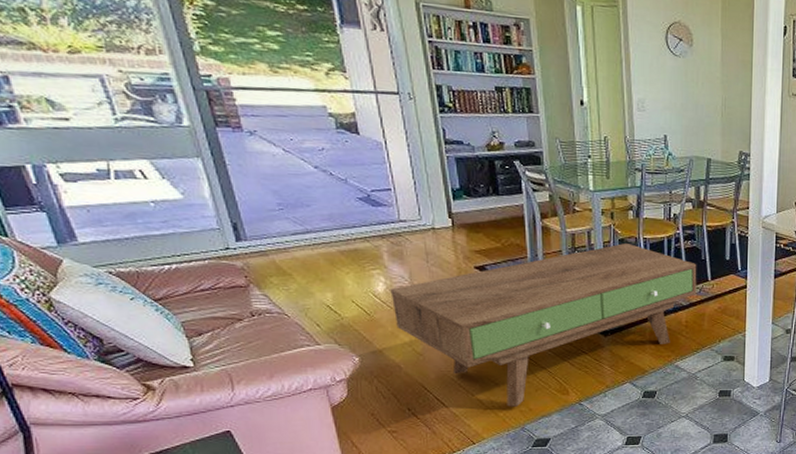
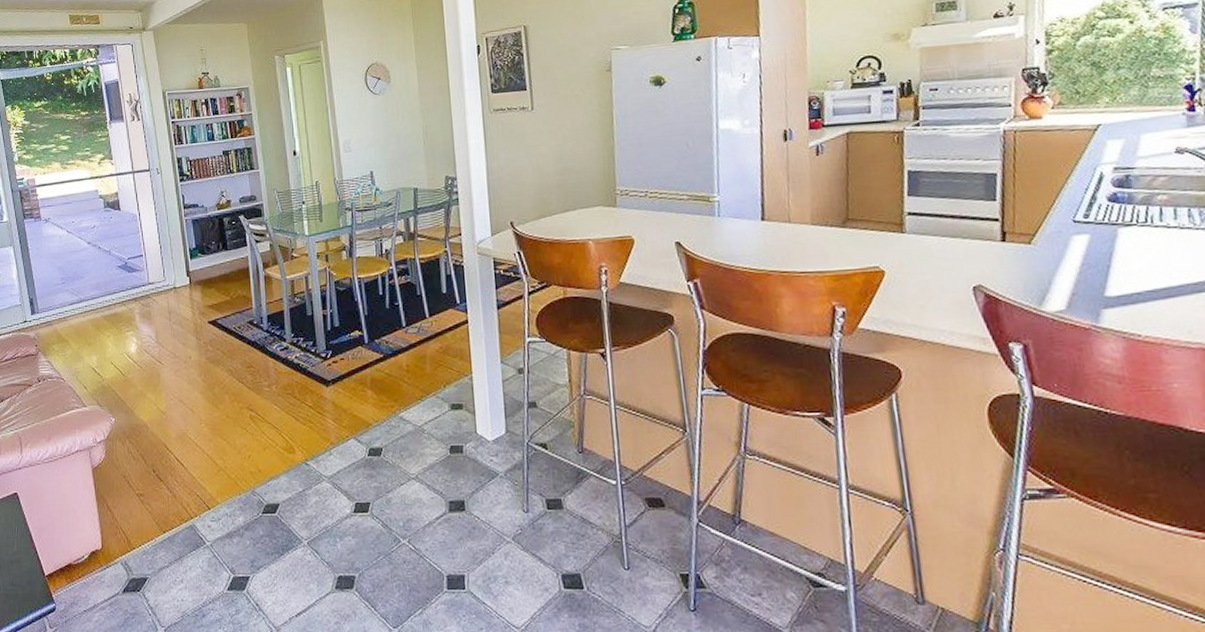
coffee table: present [390,242,697,407] -> none [140,284,415,468]

